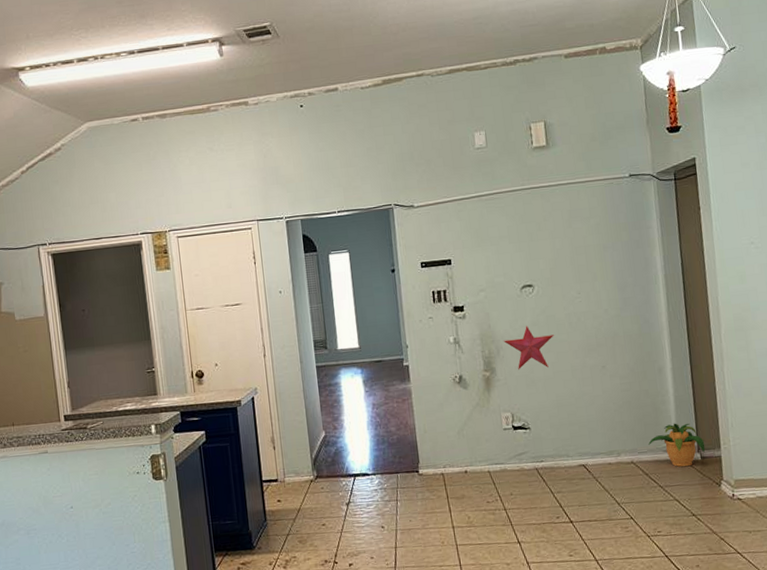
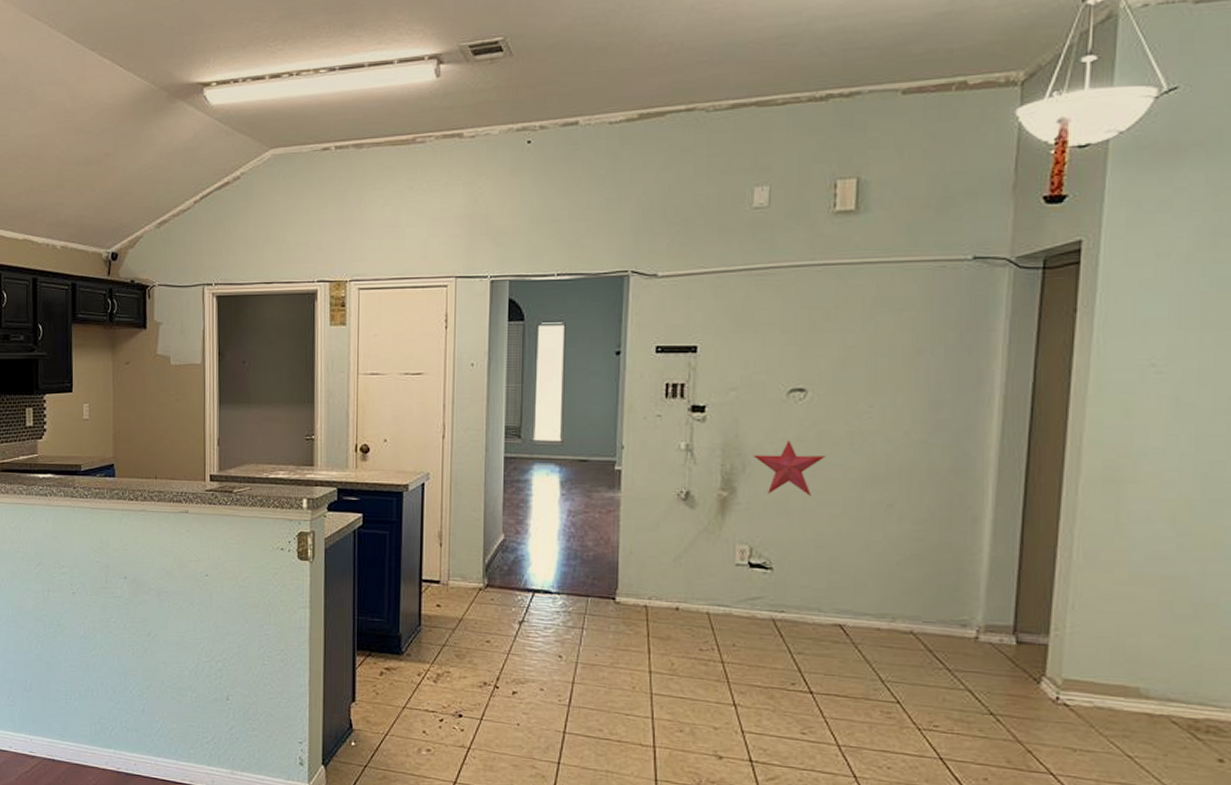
potted plant: present [648,423,706,467] -> none [940,591,1026,651]

